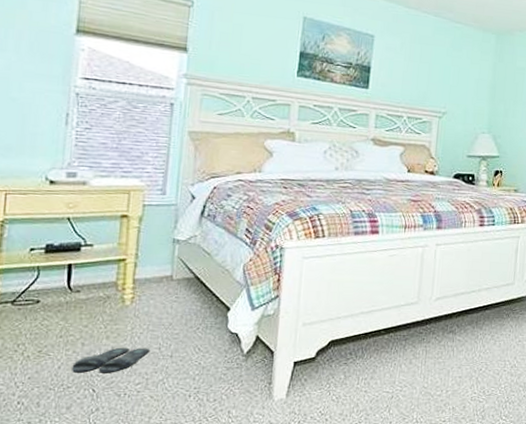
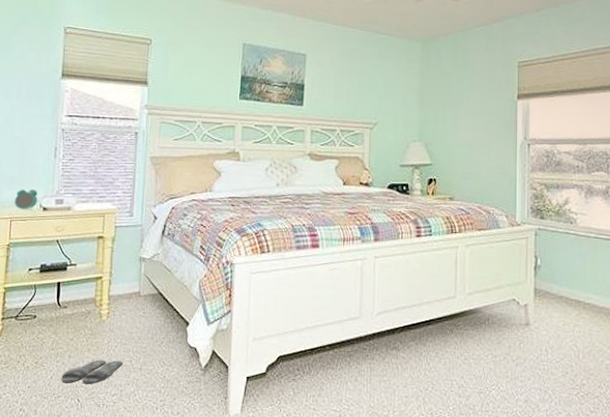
alarm clock: none [10,155,43,184] -> present [14,186,38,212]

